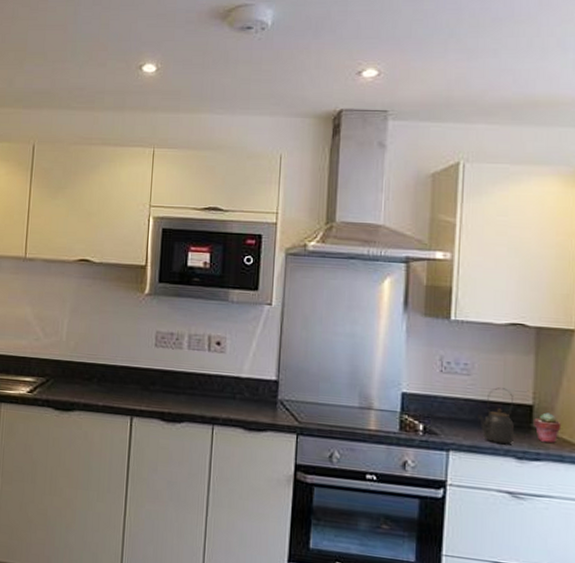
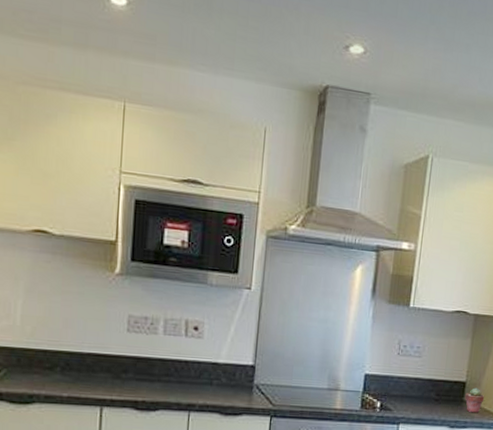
kettle: present [476,387,514,444] -> none [423,367,452,416]

